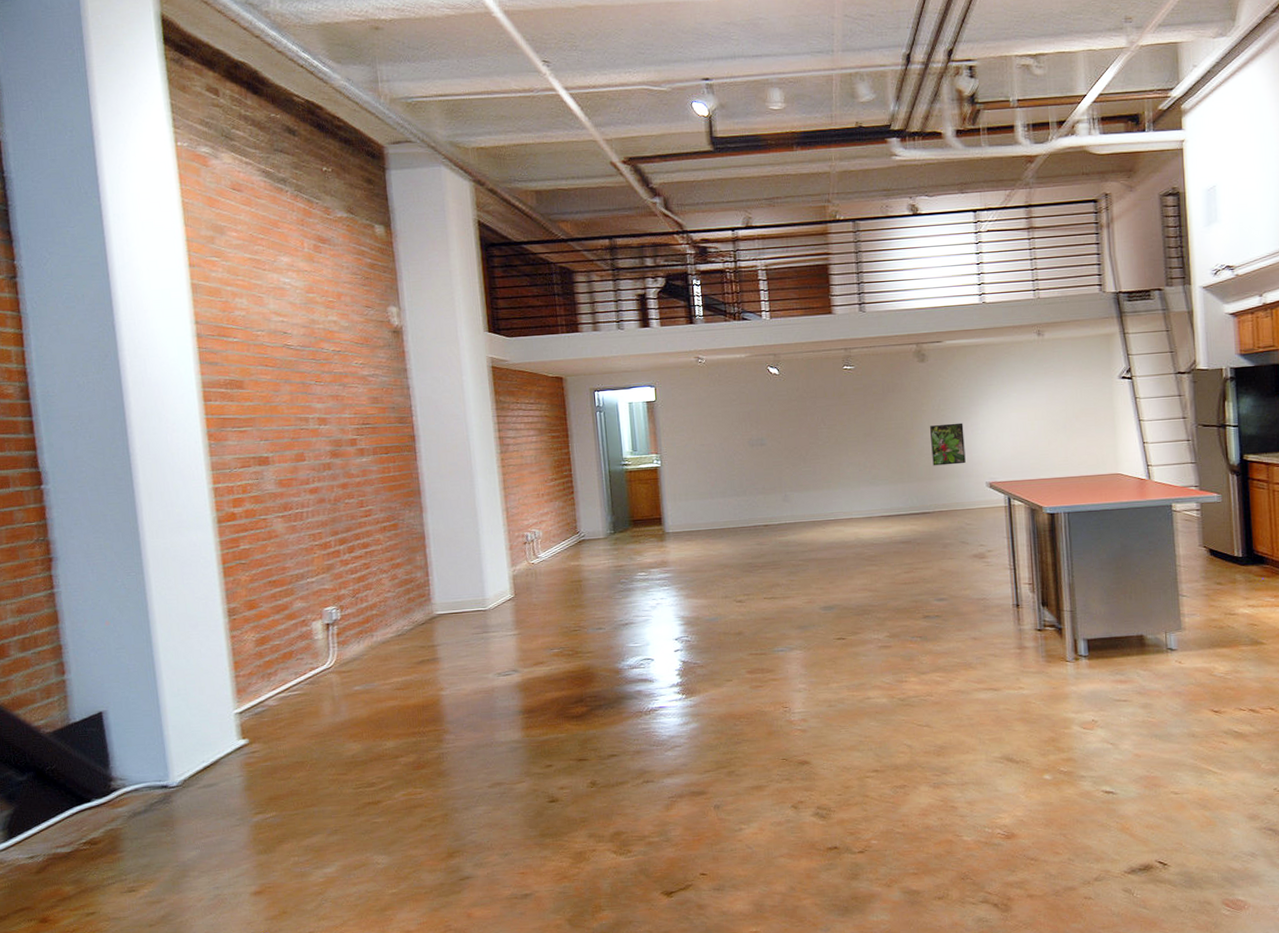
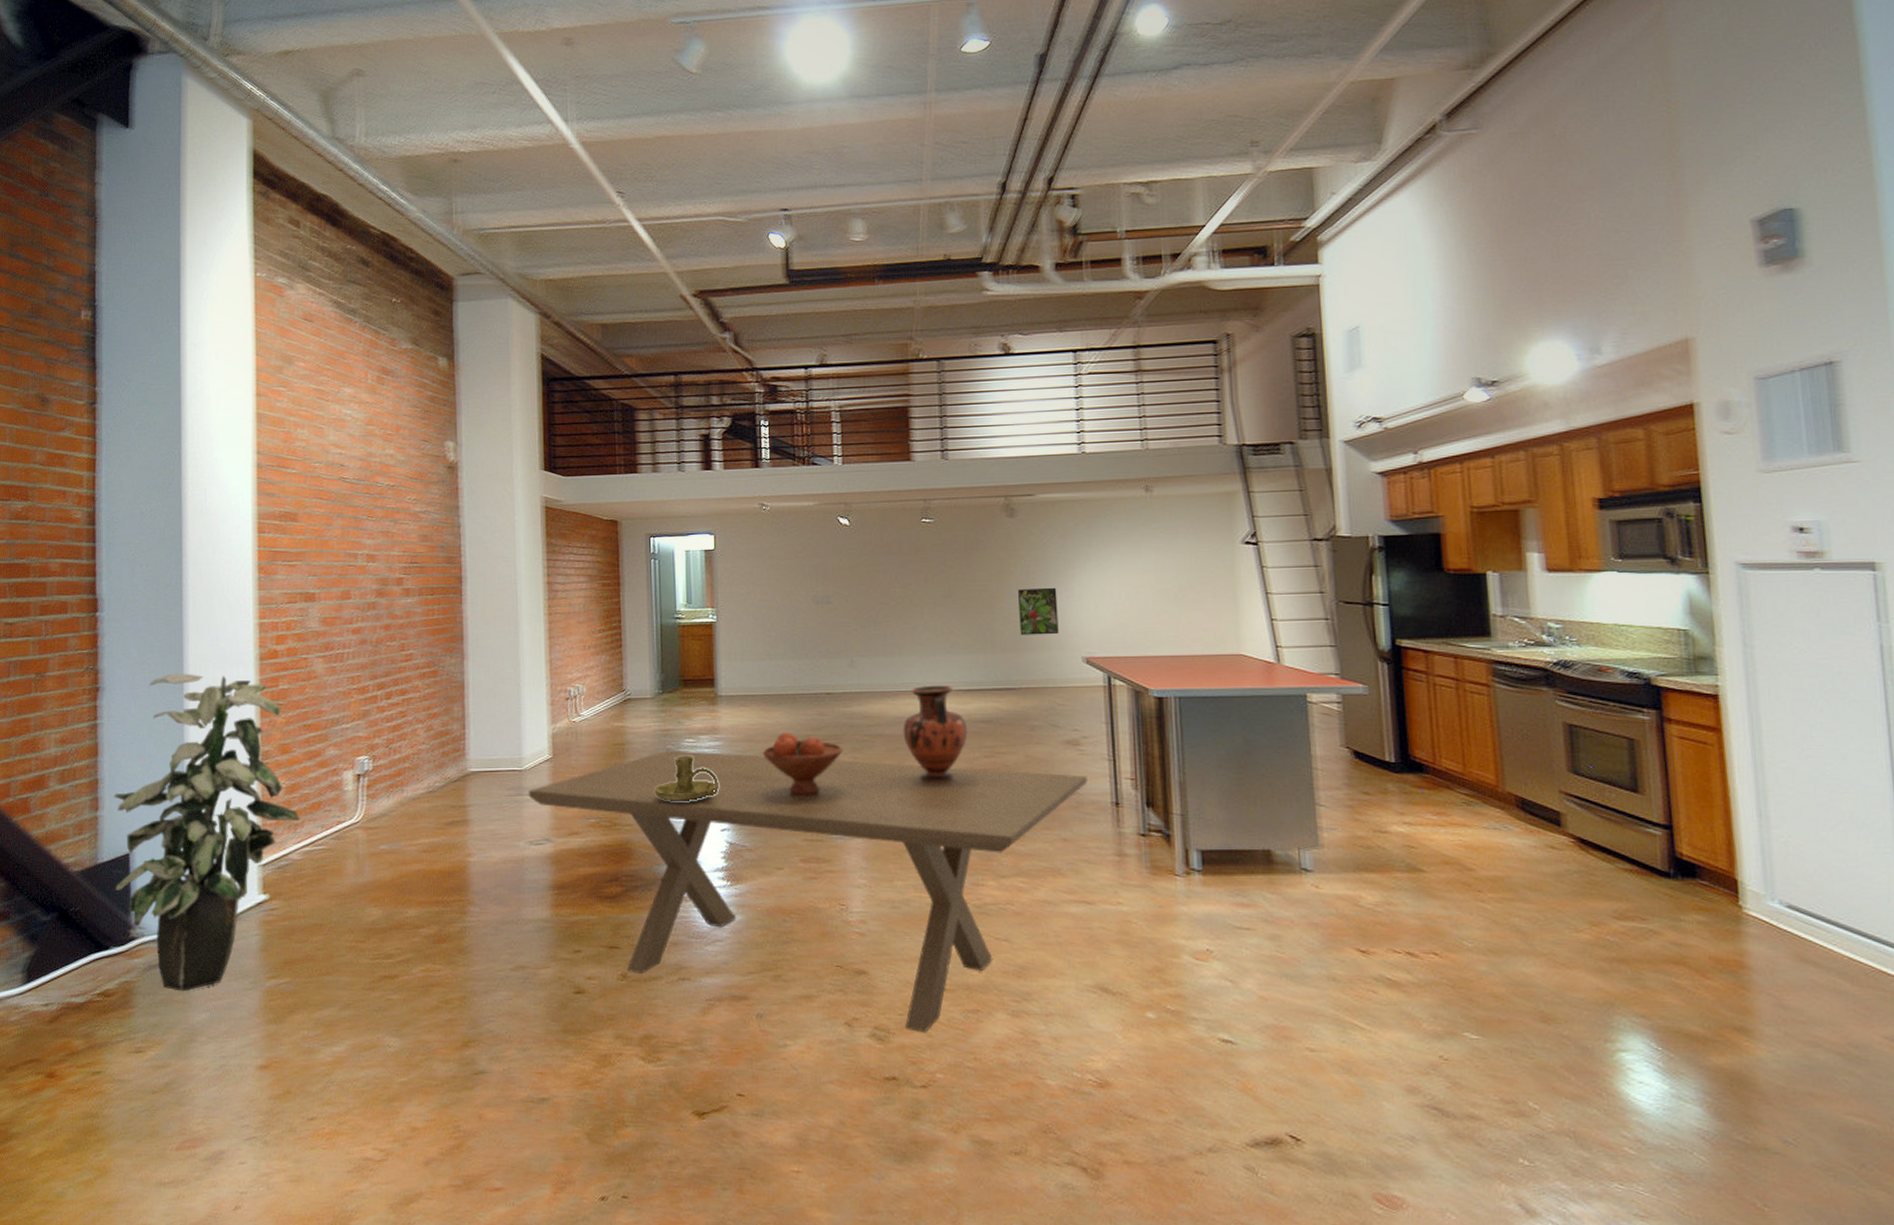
indoor plant: none [79,539,273,834] -> present [113,673,300,992]
dining table: none [493,582,994,808] -> present [528,750,1089,1033]
candle holder: none [611,588,671,629] -> present [653,756,719,801]
fruit bowl: none [709,562,781,616] -> present [763,732,843,795]
vase: none [833,512,890,598] -> present [903,685,968,782]

